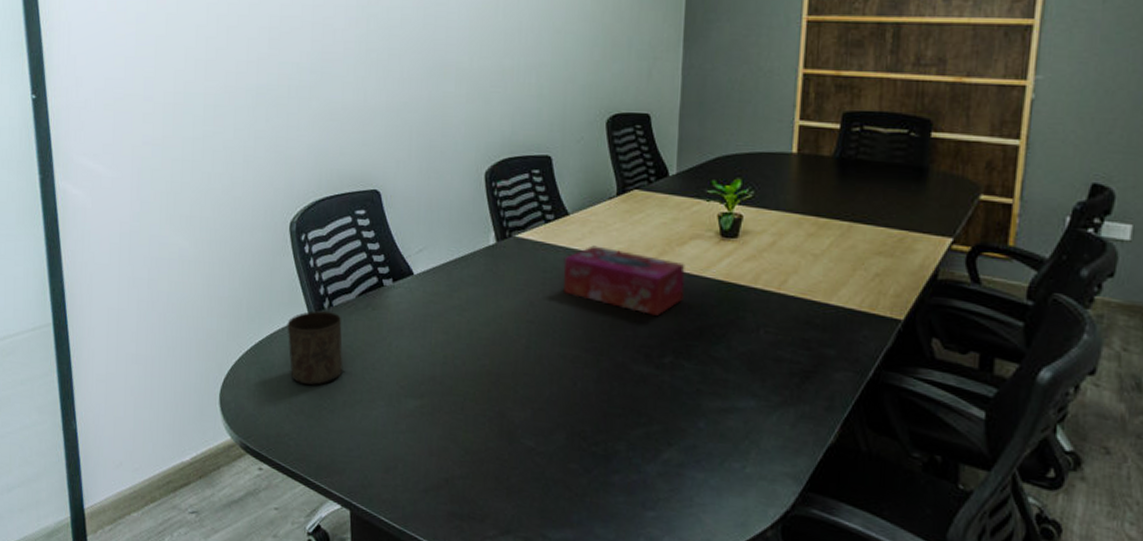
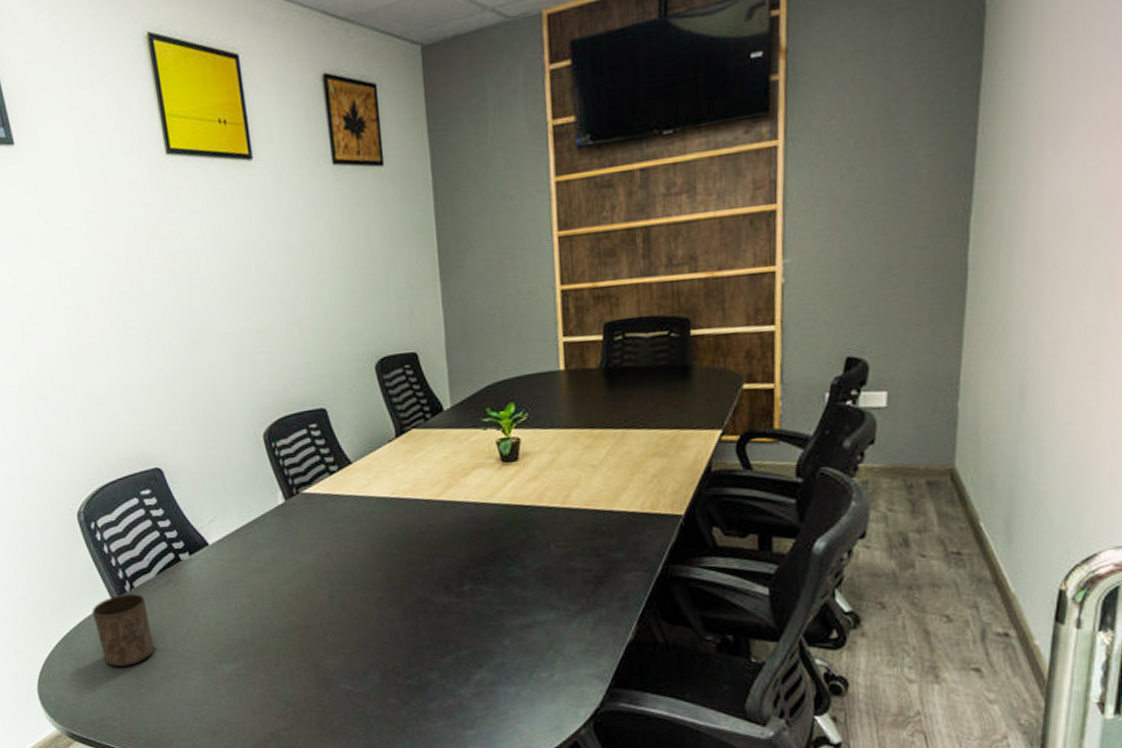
tissue box: present [563,245,685,316] -> none [353,489,474,548]

